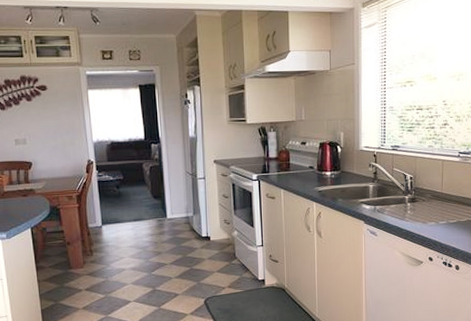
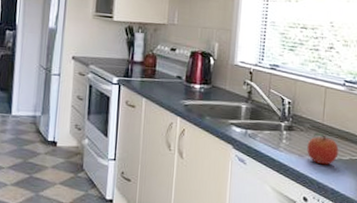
fruit: none [429,201,457,228] -> present [307,133,339,165]

